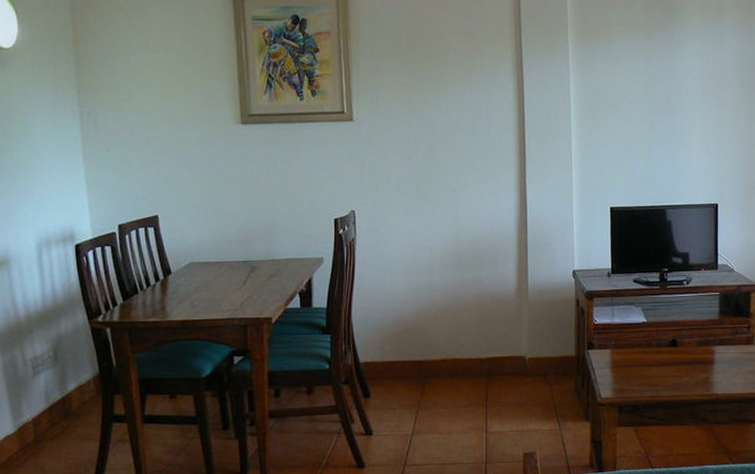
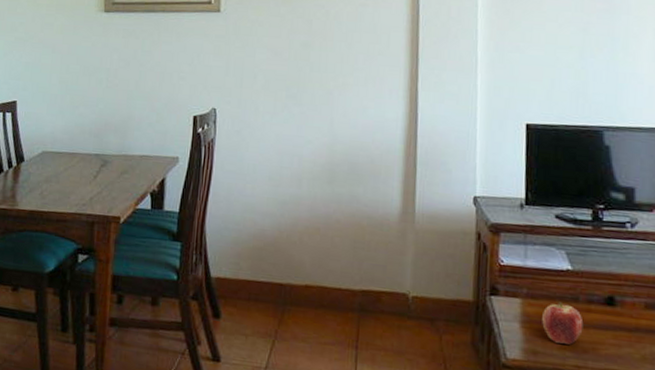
apple: none [626,348,655,380] -> present [542,302,584,345]

